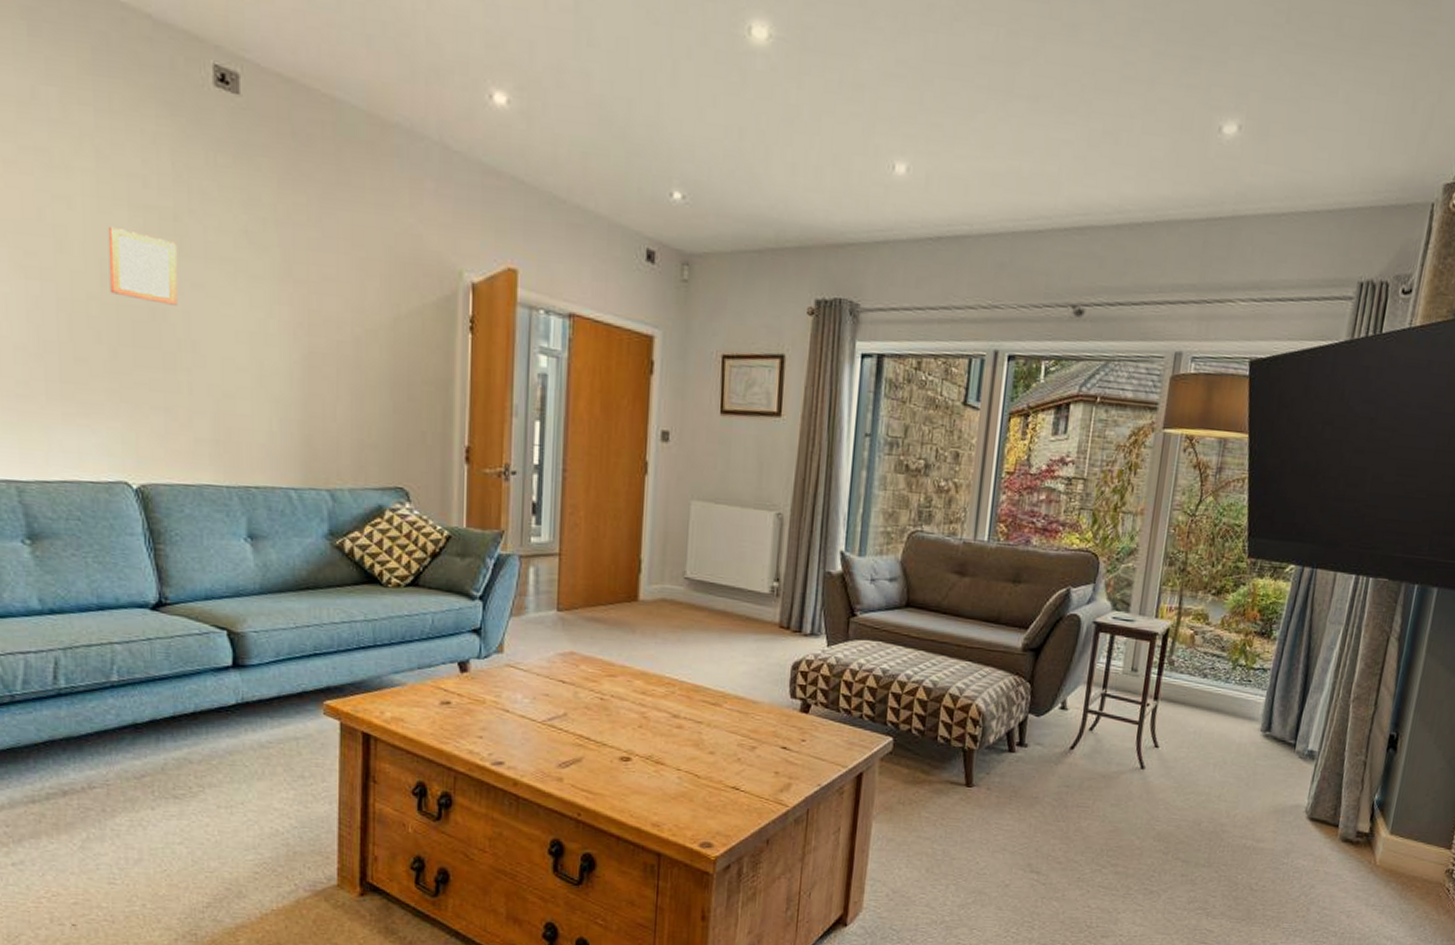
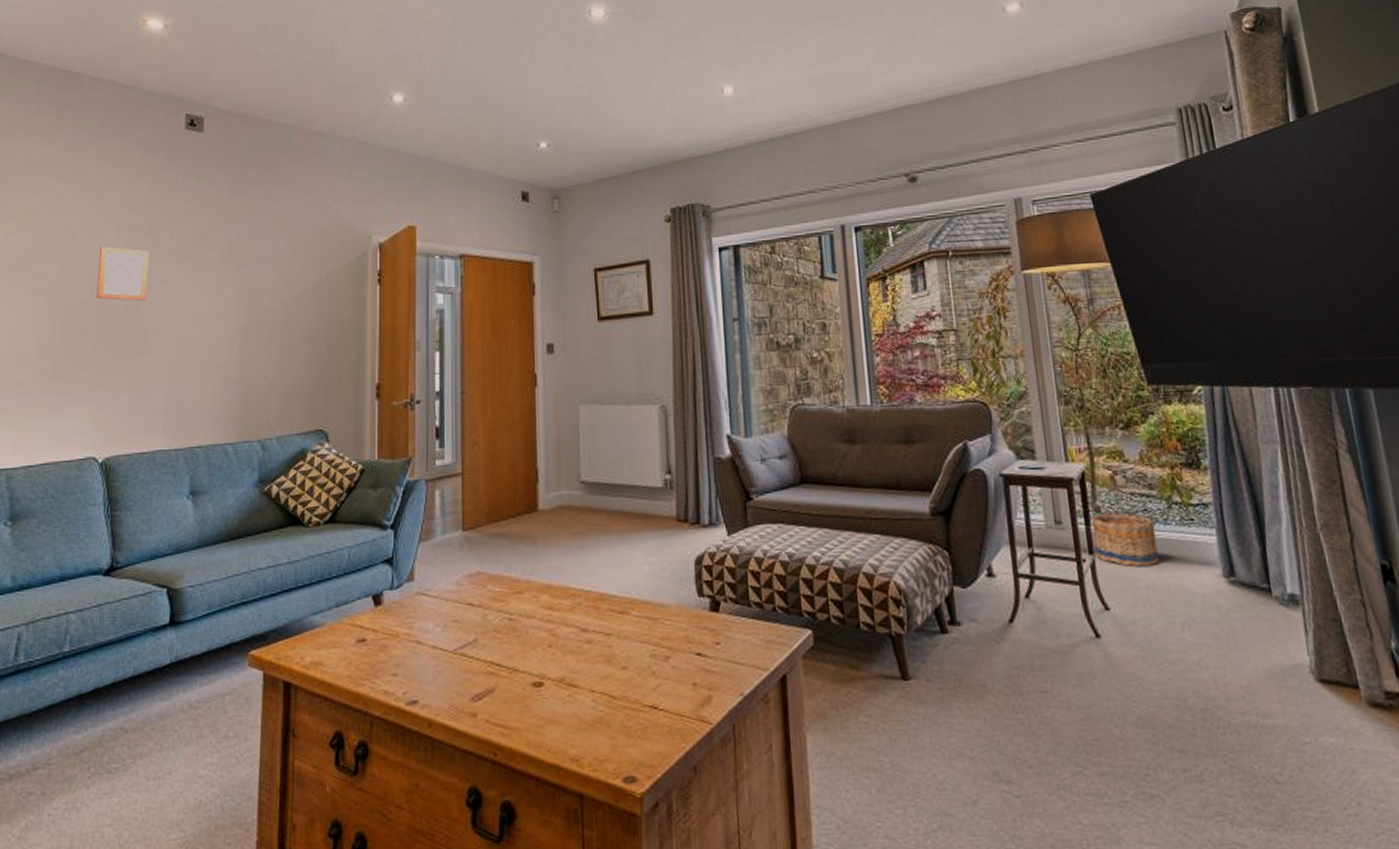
basket: none [1159,666,1217,715] -> present [1091,512,1160,566]

